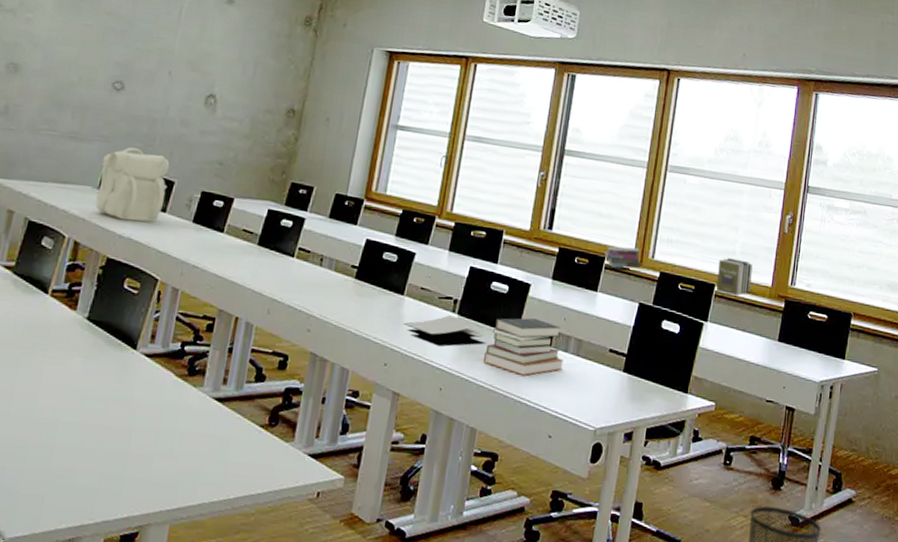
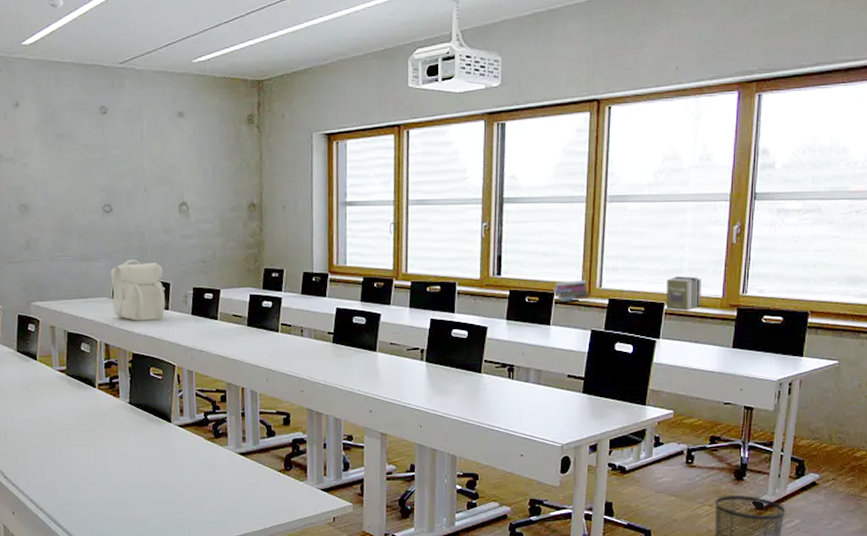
papers: present [403,315,488,347] -> none [380,363,456,392]
books: present [484,318,564,377] -> none [454,357,526,408]

